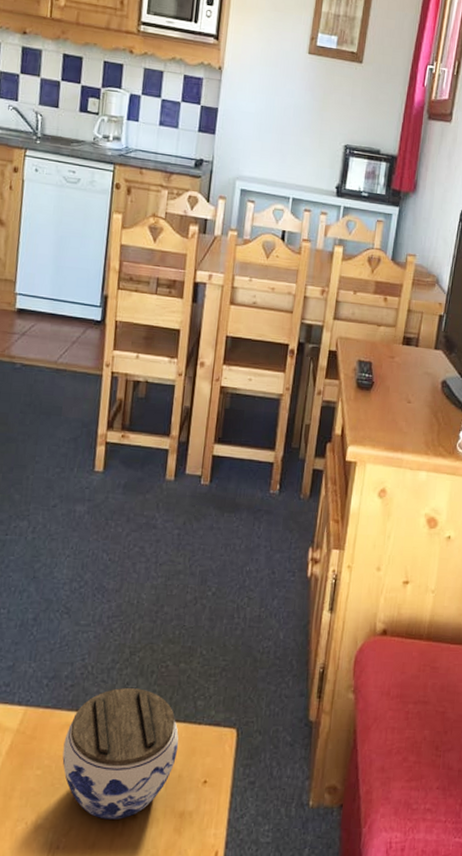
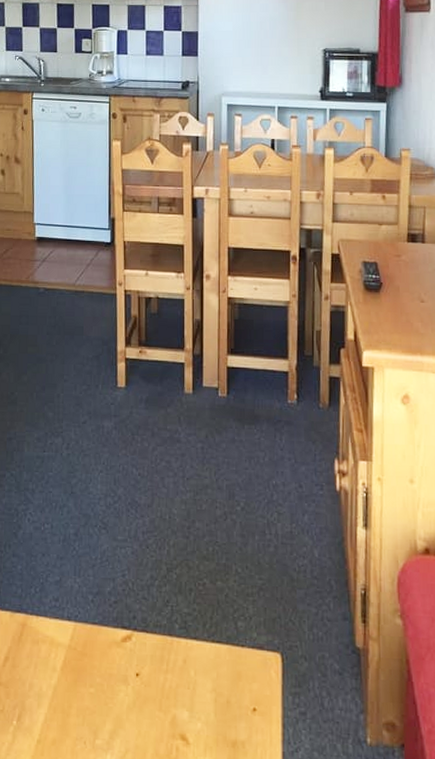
jar: present [62,688,179,820] -> none [113,606,224,745]

